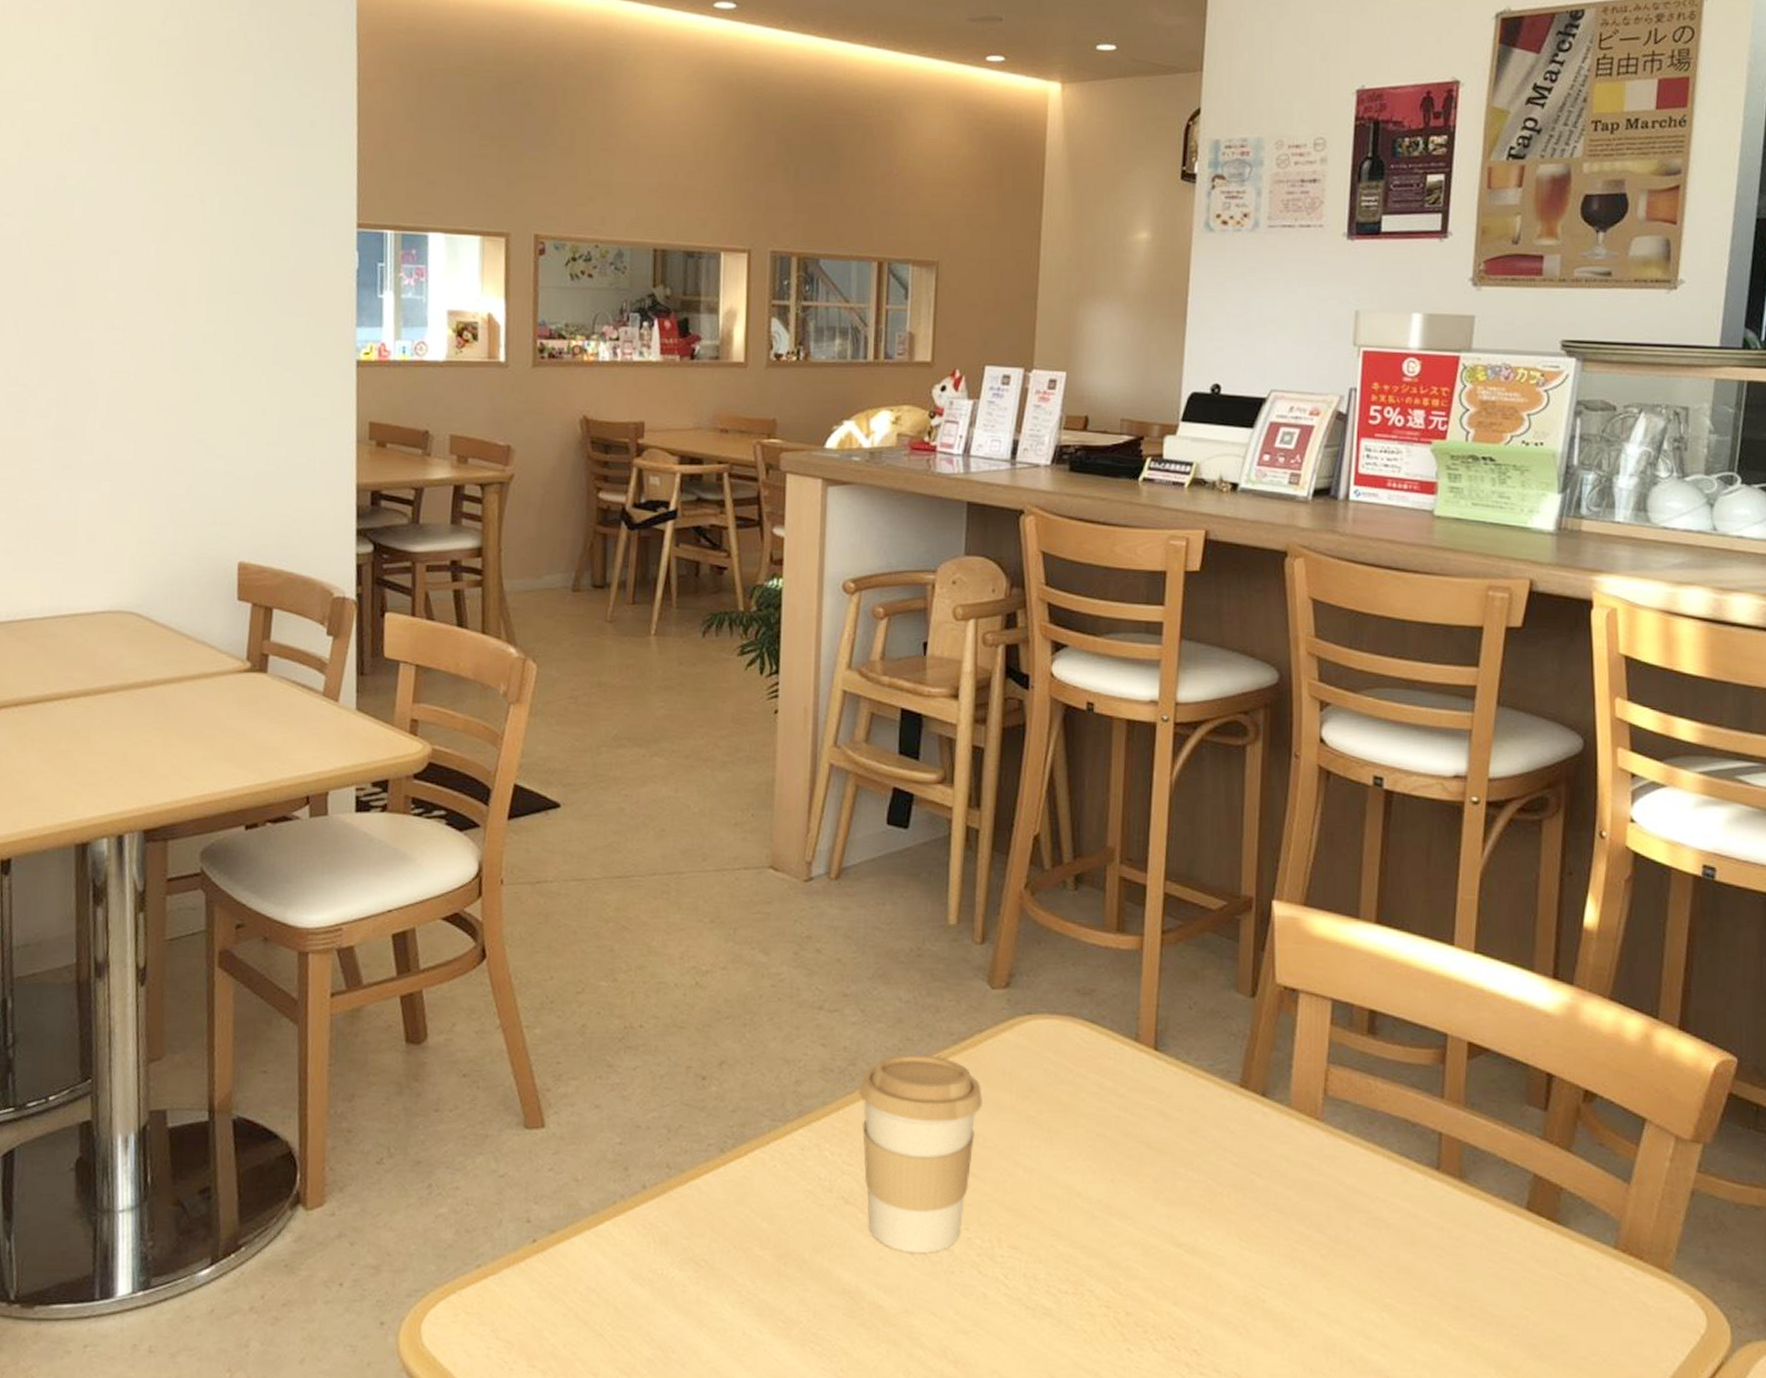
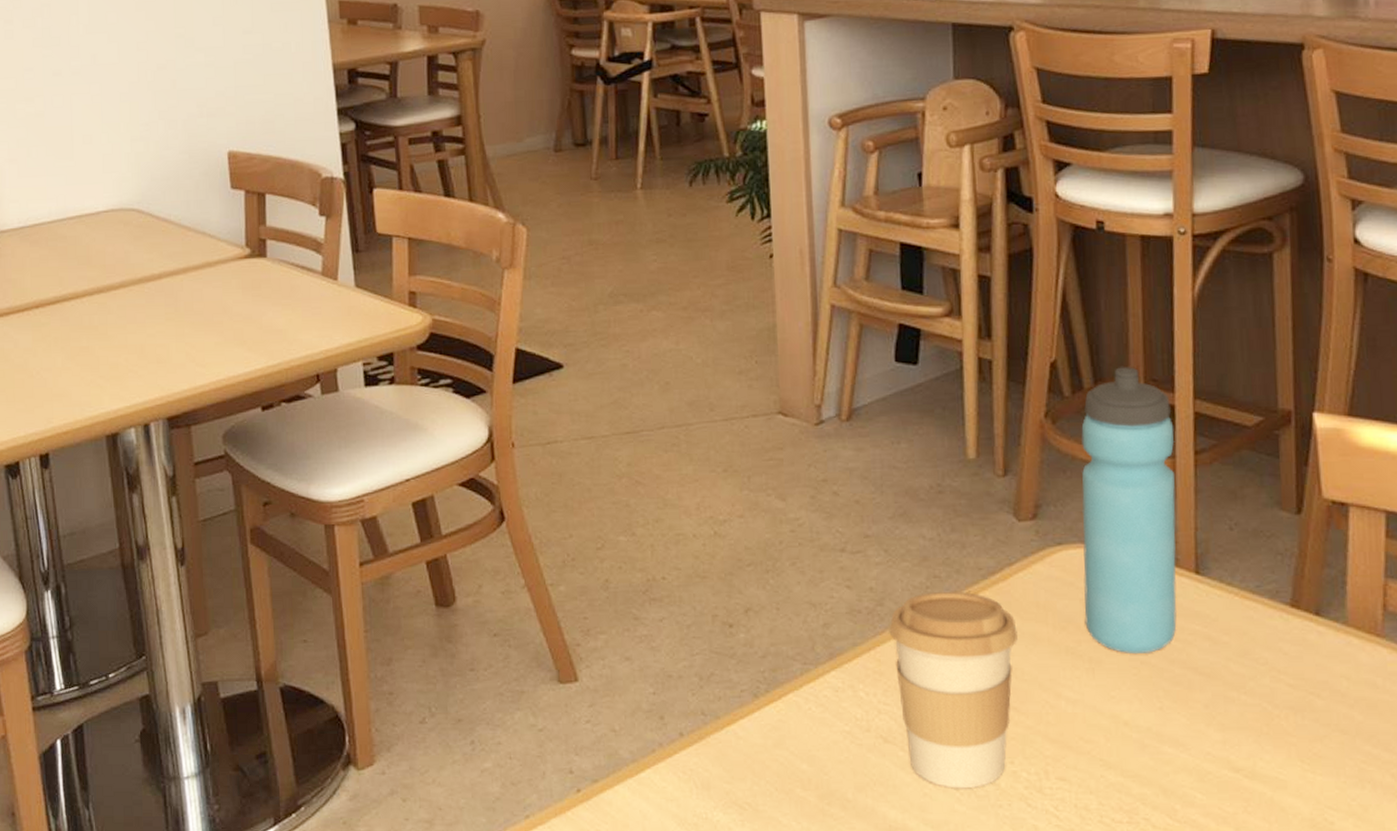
water bottle: none [1047,843,1145,1127] -> present [1081,366,1177,655]

